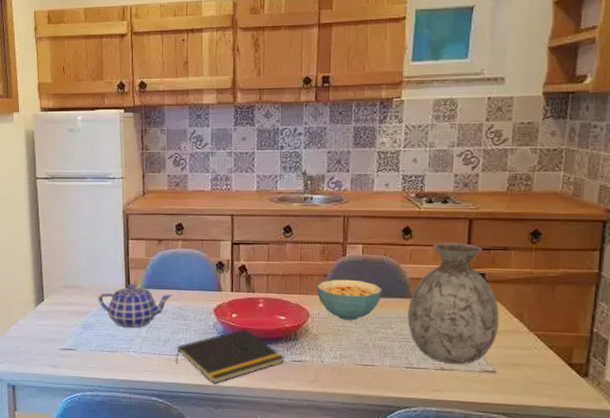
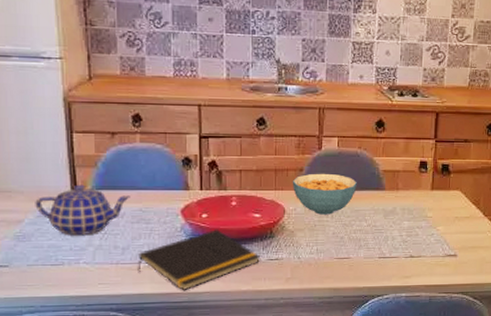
vase: present [408,242,500,365] -> none [381,135,461,252]

